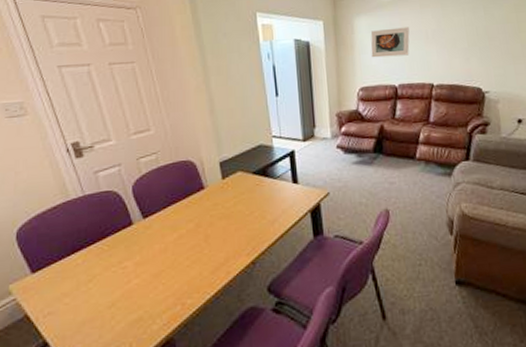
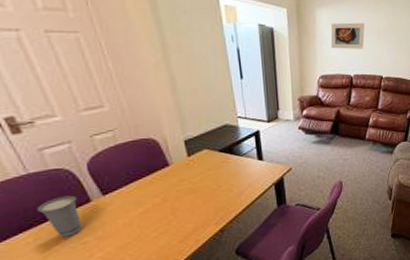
cup: none [89,217,123,261] -> present [37,195,82,238]

